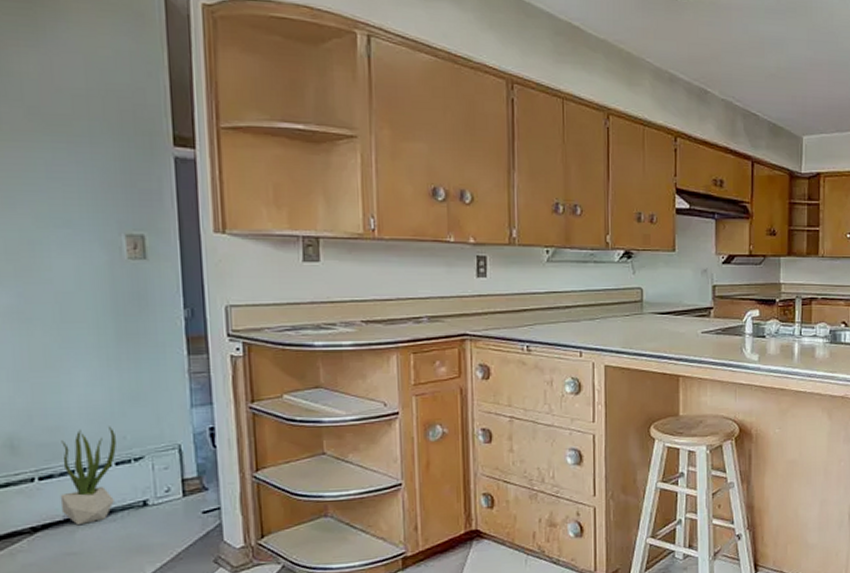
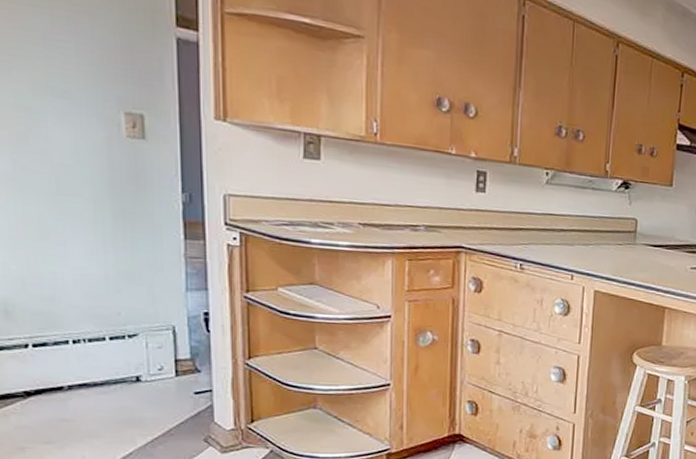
potted plant: present [60,426,117,526] -> none [53,301,112,394]

